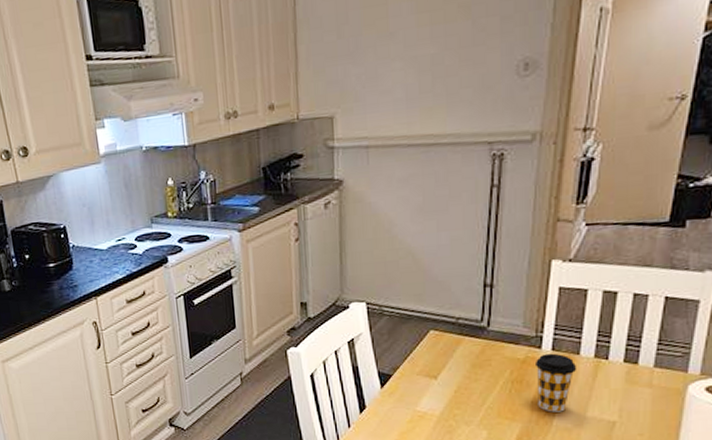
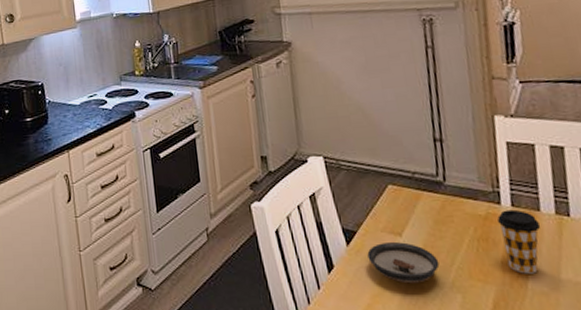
saucer: none [400,384,470,422] -> present [367,241,440,284]

